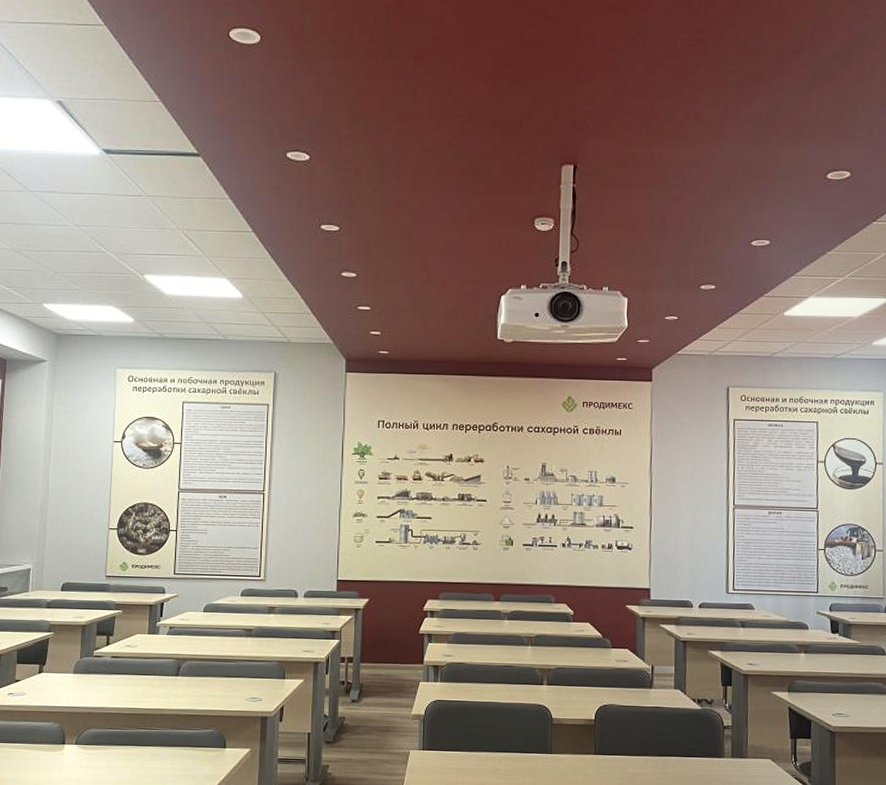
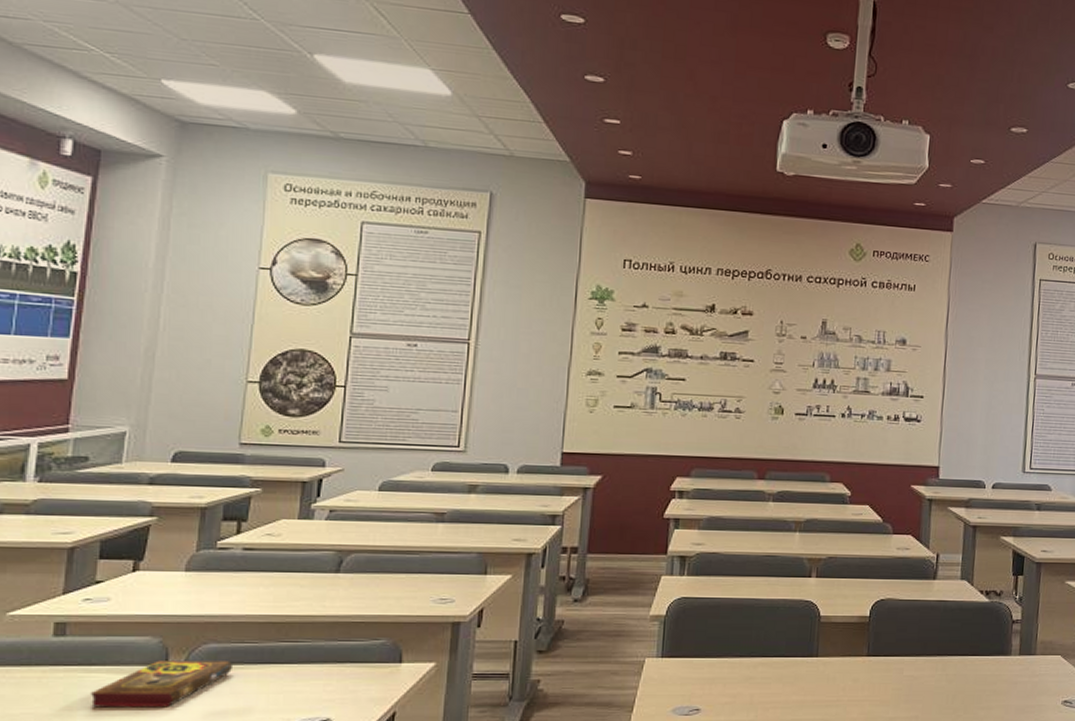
book: none [15,741,108,777] -> present [90,661,232,708]

